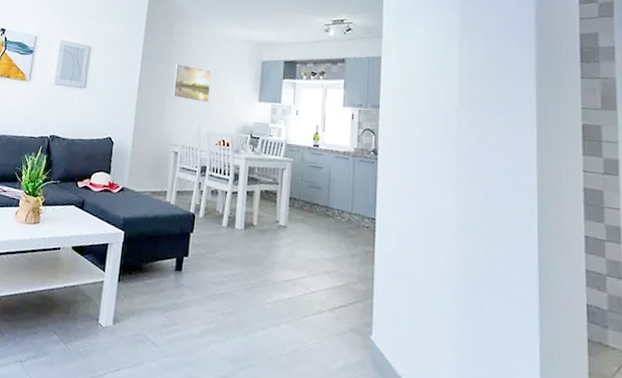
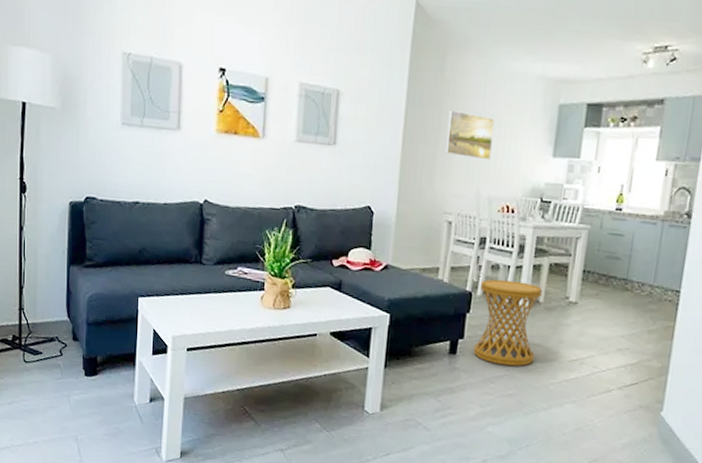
side table: none [197,203,255,285] -> present [473,279,542,367]

